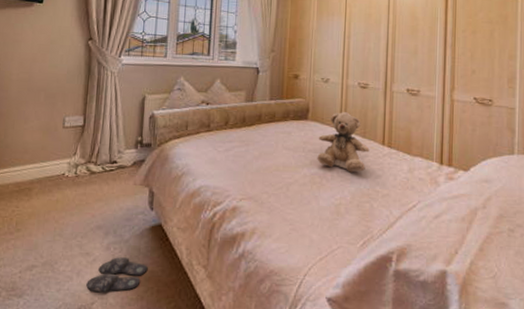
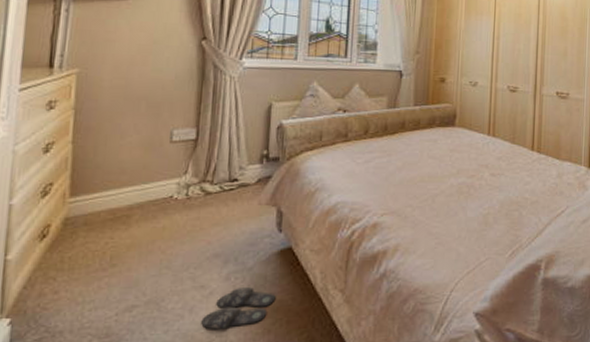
teddy bear: present [317,112,370,173] -> none [464,117,519,180]

